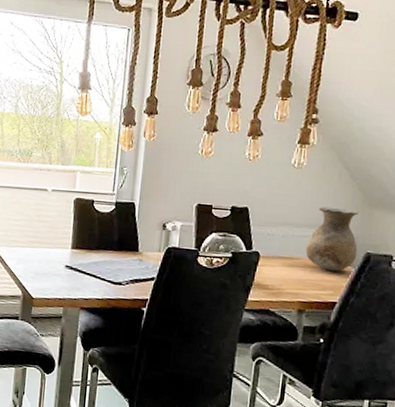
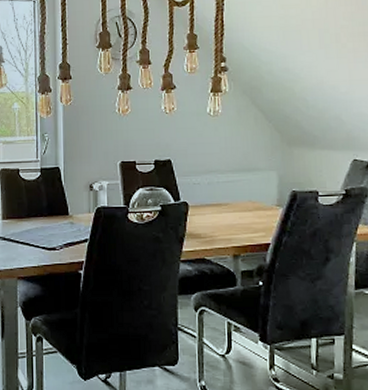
vase: present [305,206,358,271] -> none [232,150,283,212]

